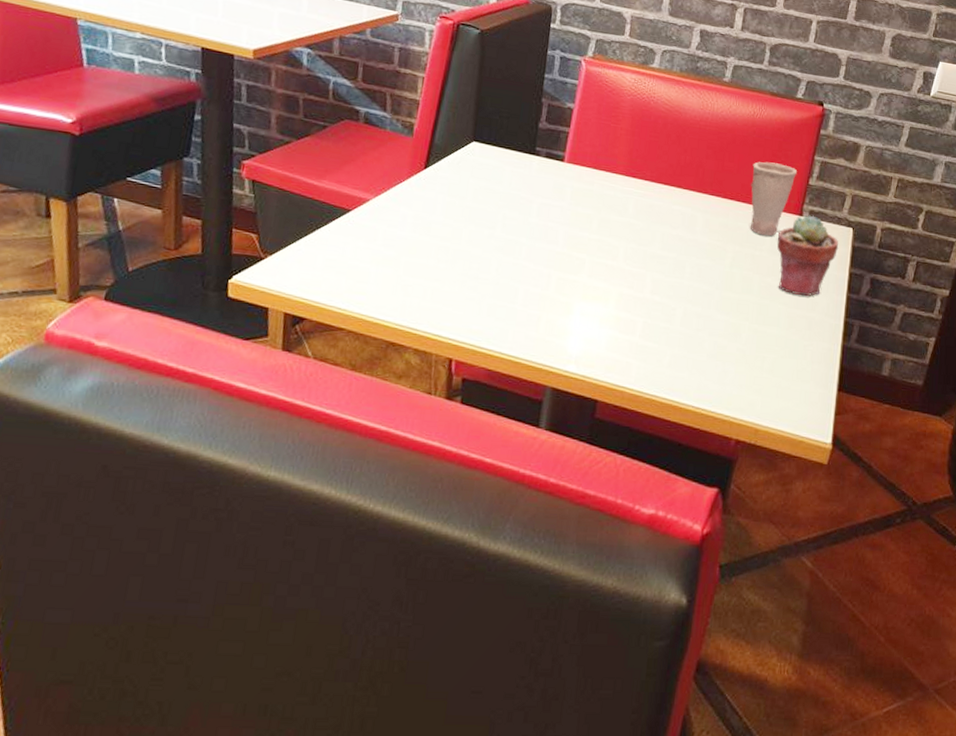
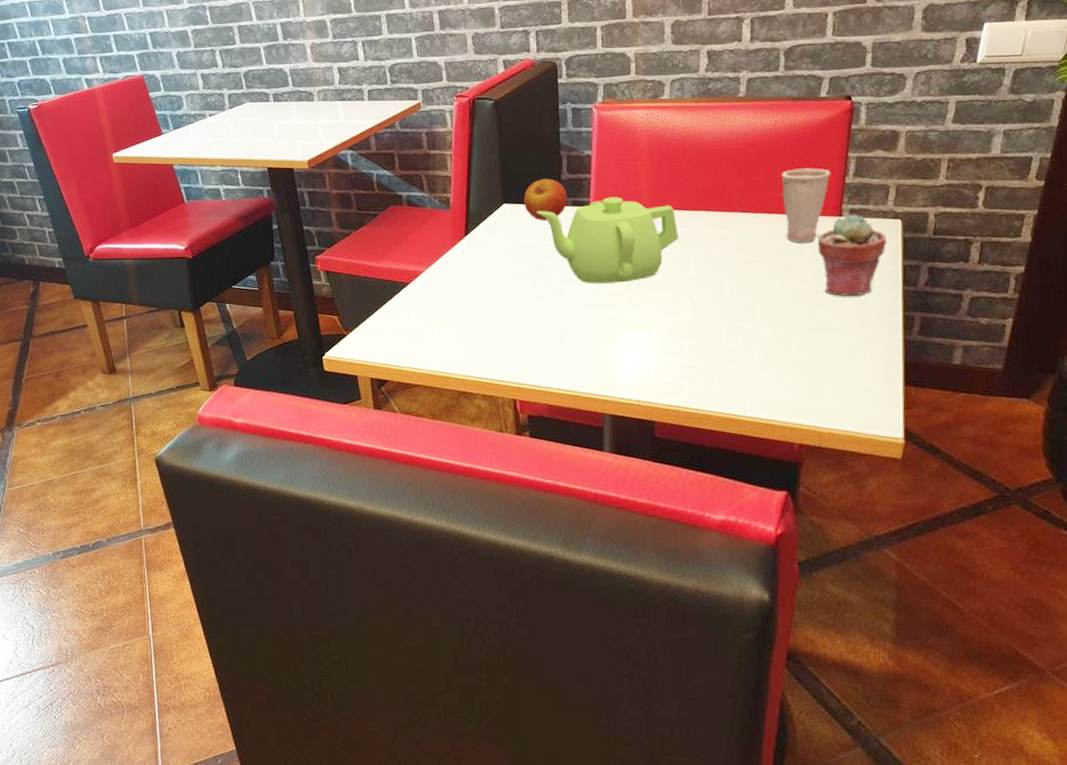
apple: none [494,123,543,168] -> present [523,178,568,221]
teapot: none [507,155,649,248] -> present [537,197,679,284]

